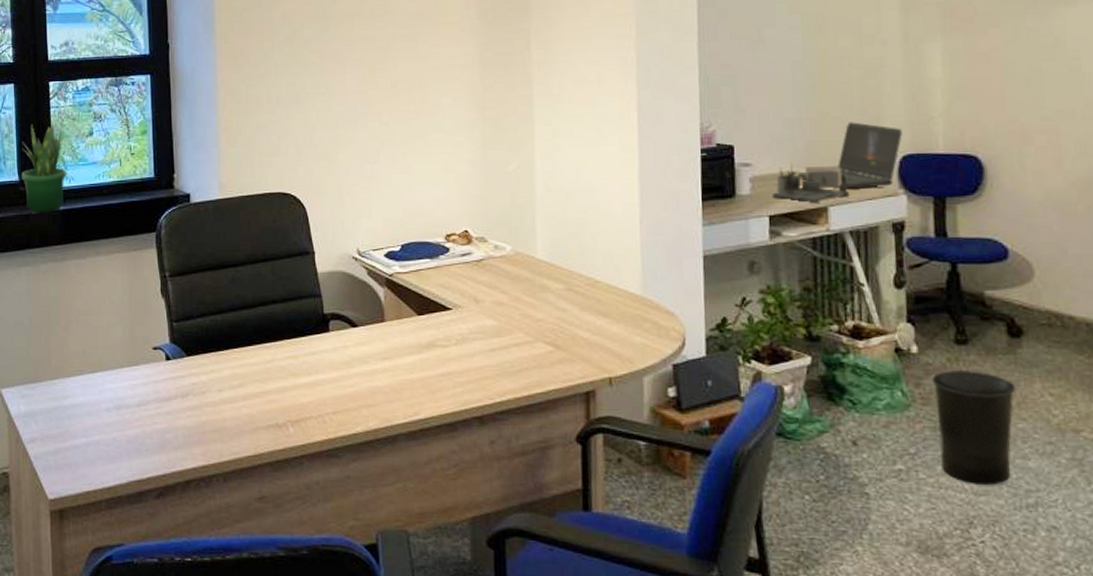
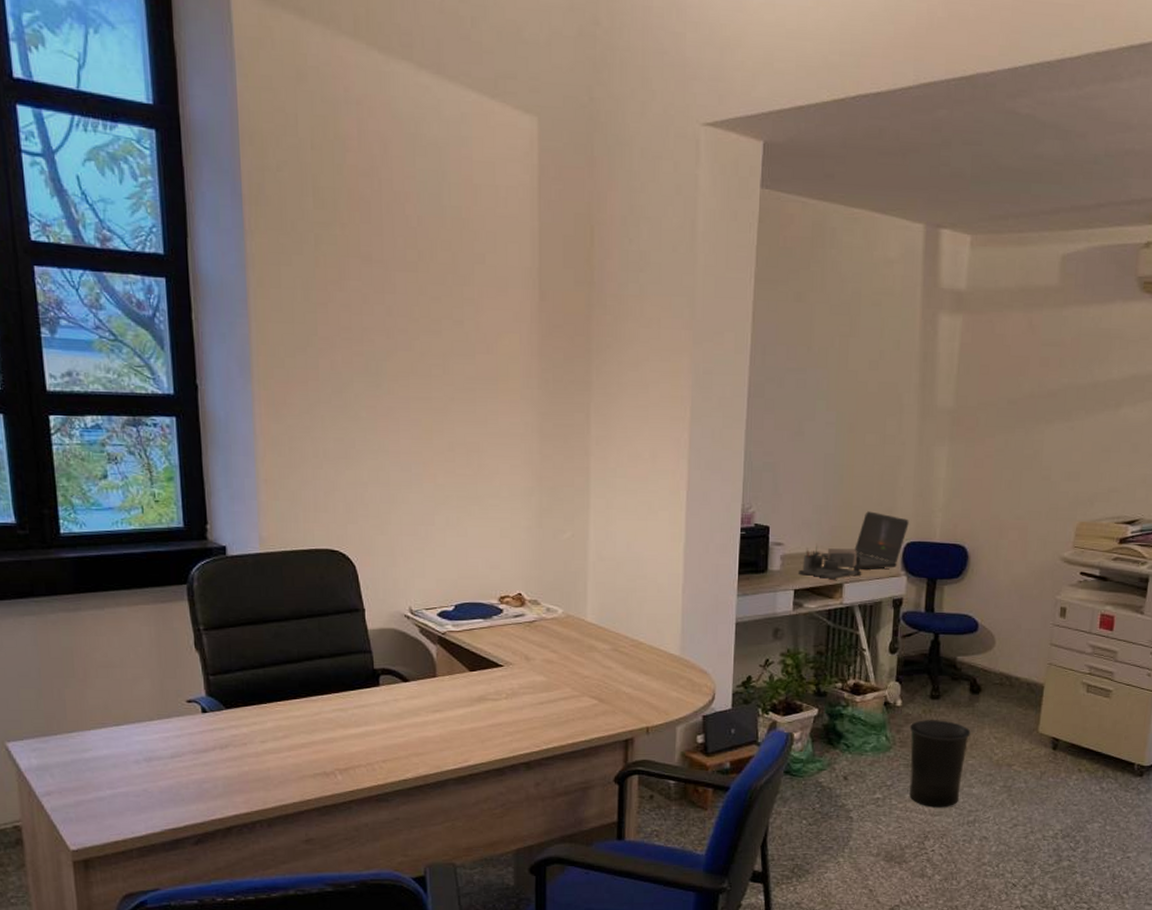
planter: present [21,122,66,213] -> none [18,460,76,560]

